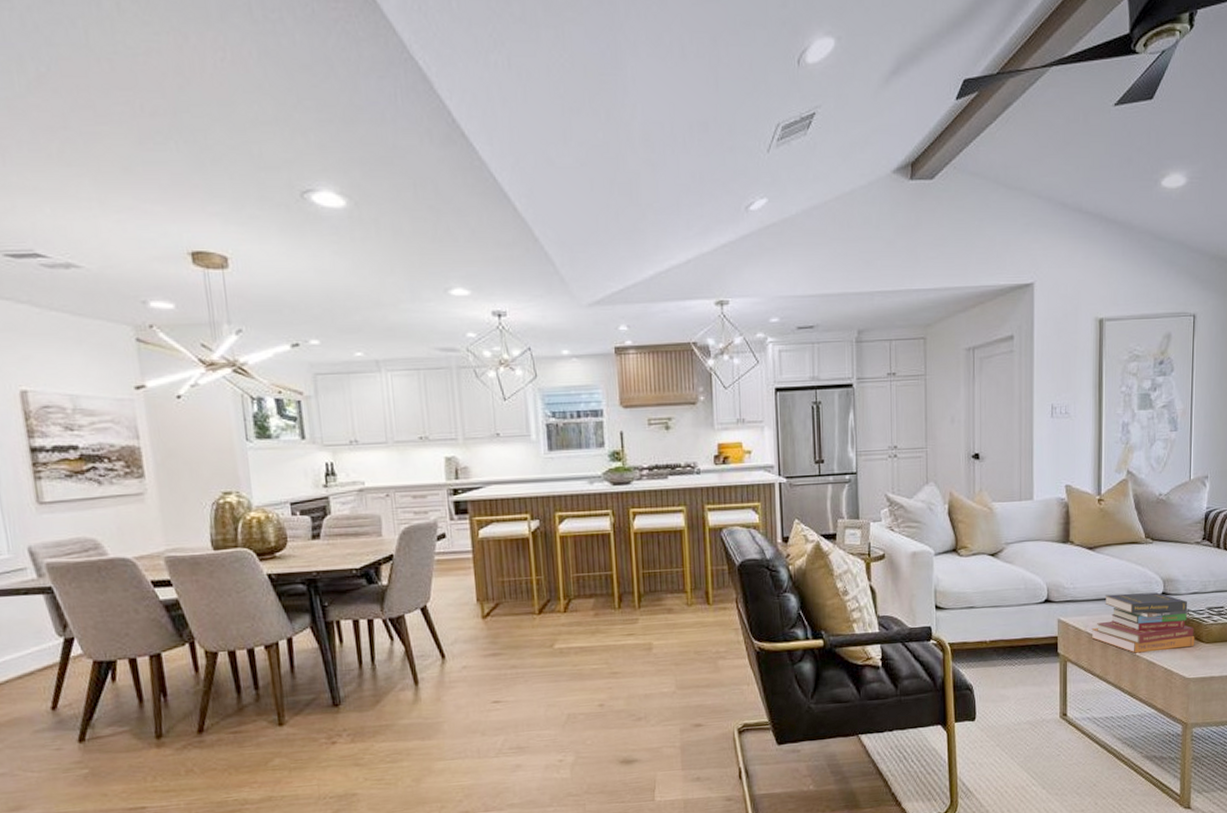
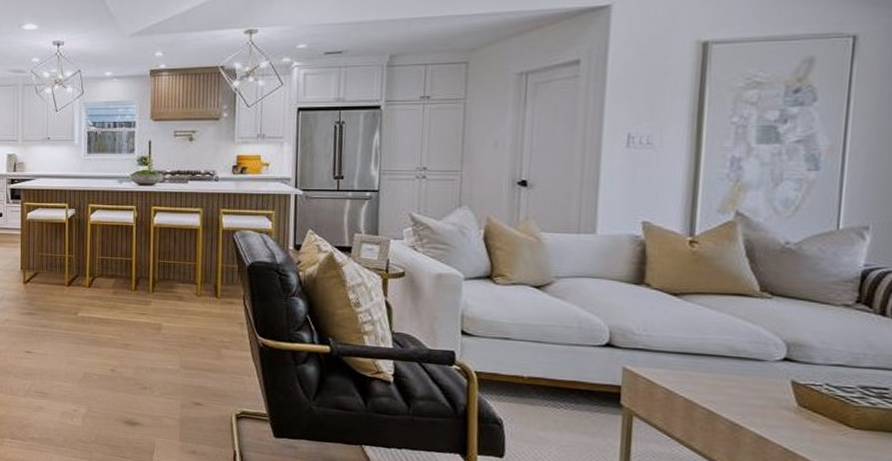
books: present [1091,592,1195,653] -> none [670,349,837,430]

